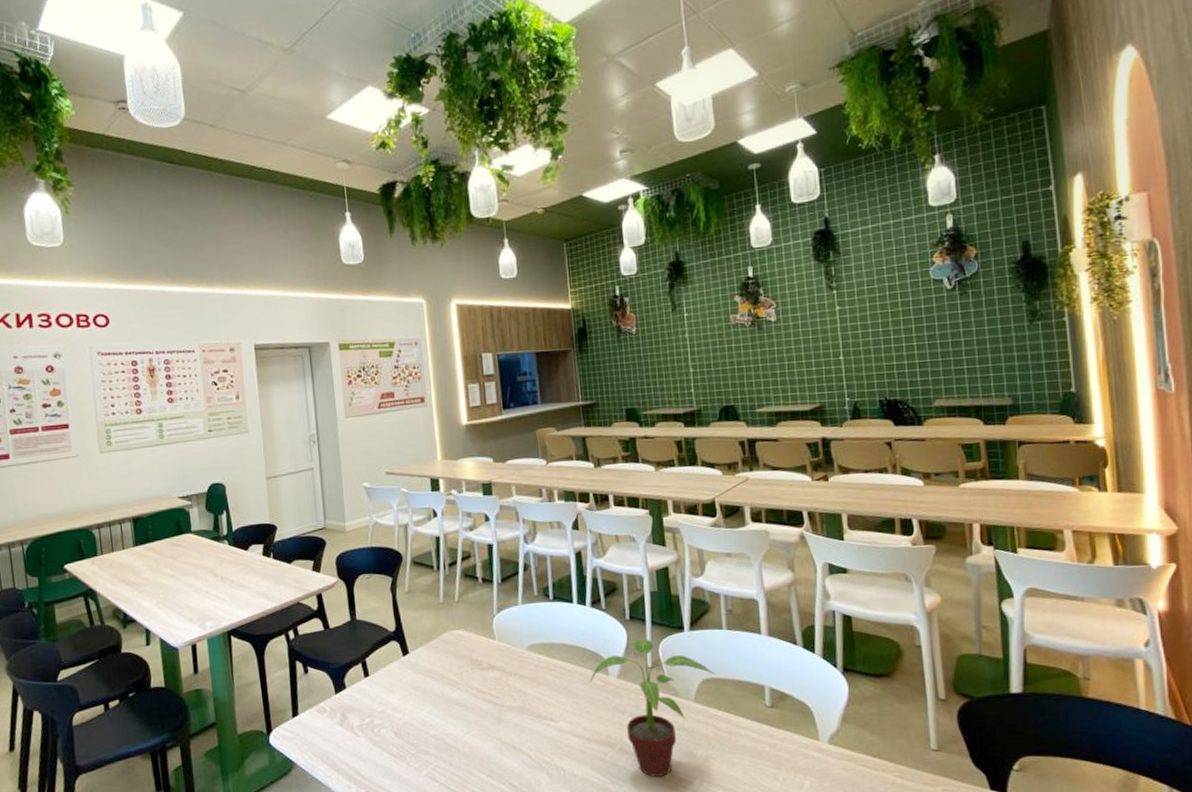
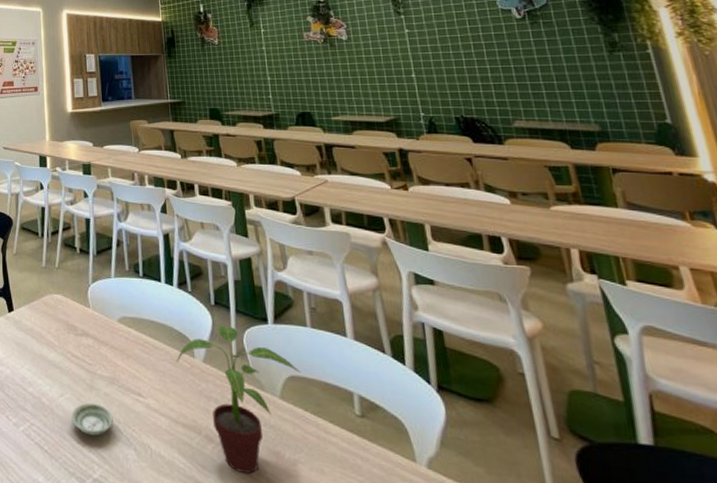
saucer: none [479,735,524,768] -> present [71,402,113,436]

